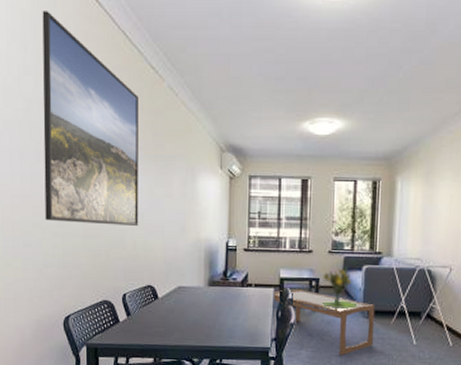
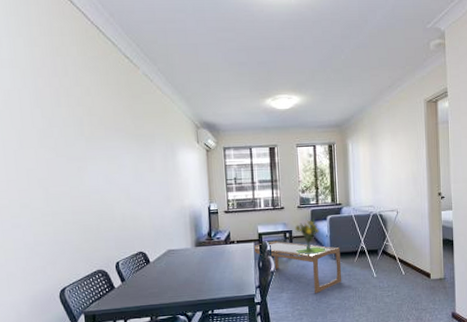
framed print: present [42,11,140,227] -> none [15,9,126,202]

